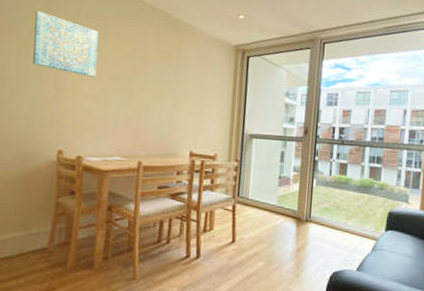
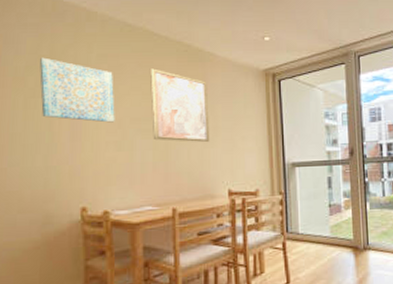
wall art: none [128,32,182,106] -> present [150,68,210,143]

